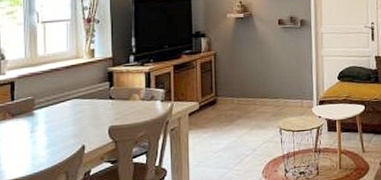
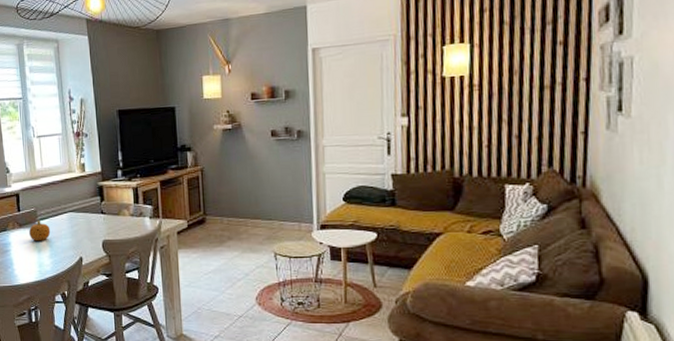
fruit: none [23,108,50,132] -> present [29,219,51,242]

